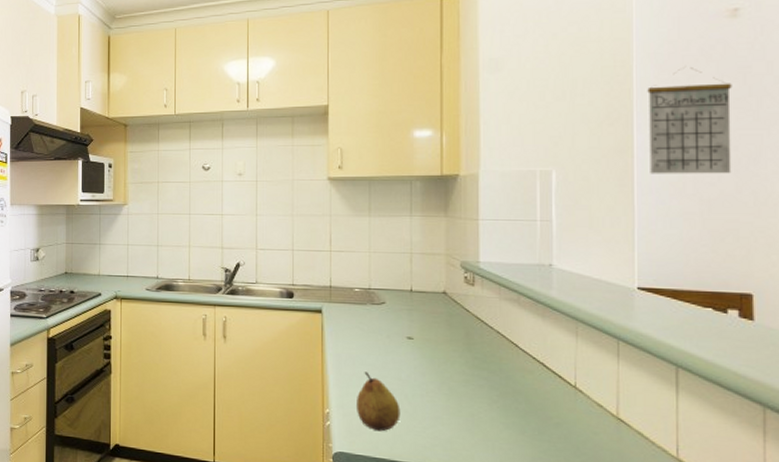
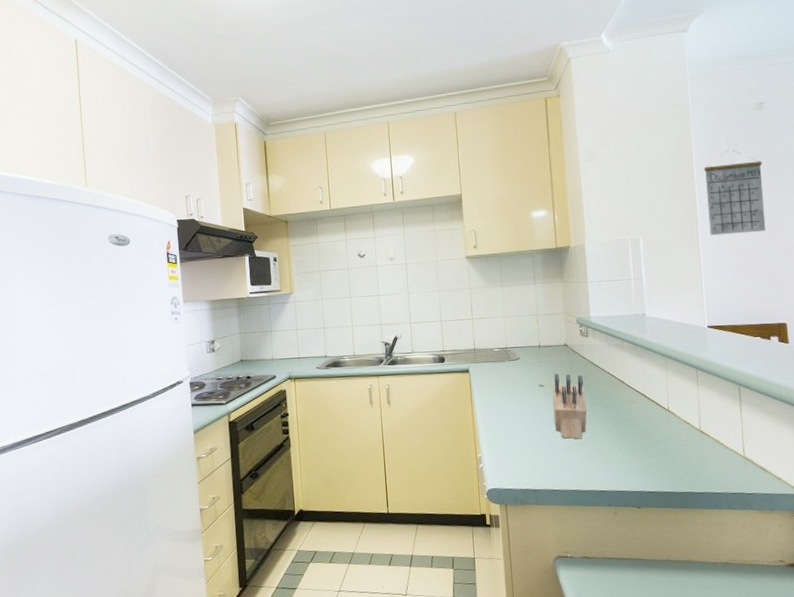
fruit: present [355,371,401,432] -> none [502,418,539,467]
knife block: none [423,325,467,408] -> present [552,373,587,439]

